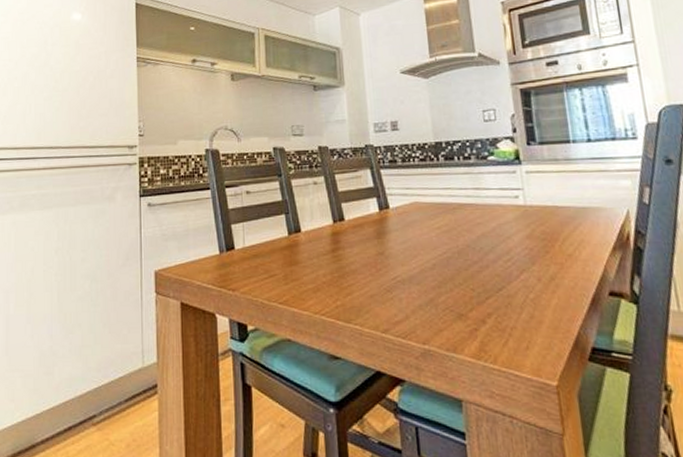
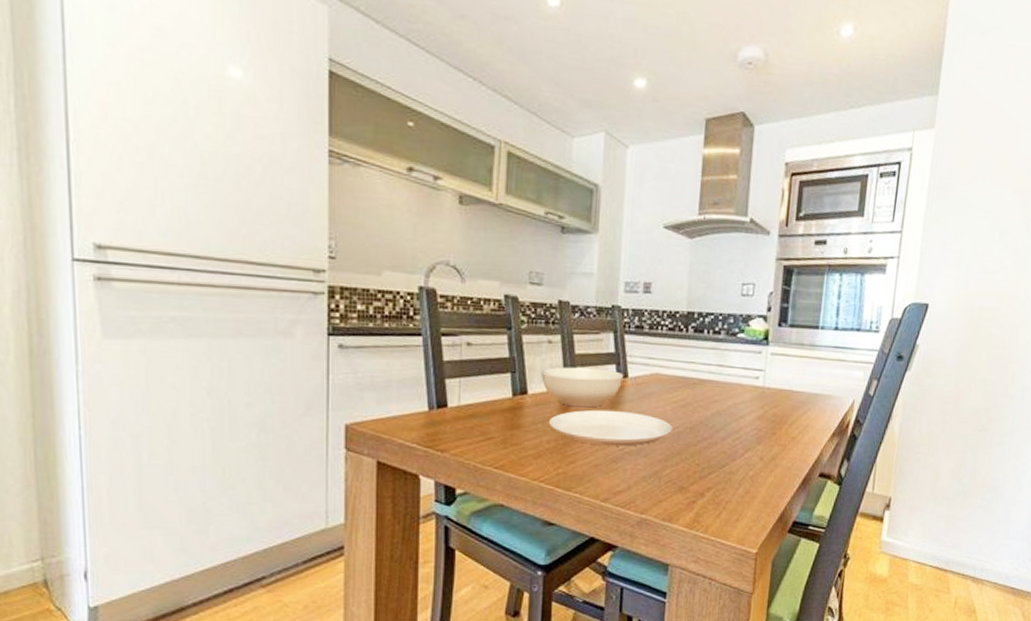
bowl: none [310,202,386,241] -> present [540,366,624,408]
plate: none [322,240,440,276] -> present [548,409,673,447]

